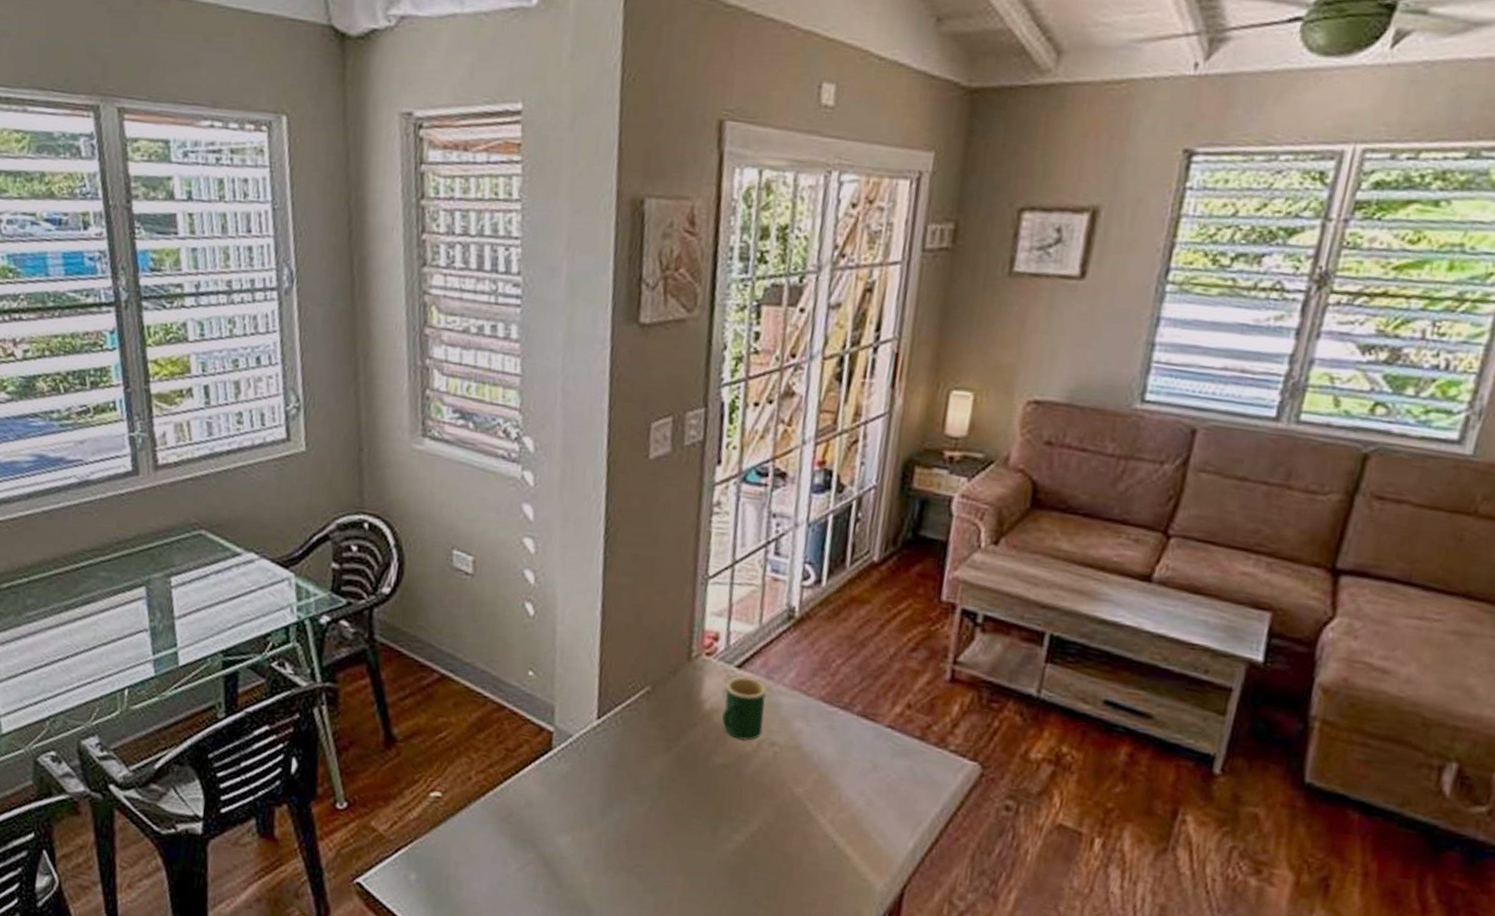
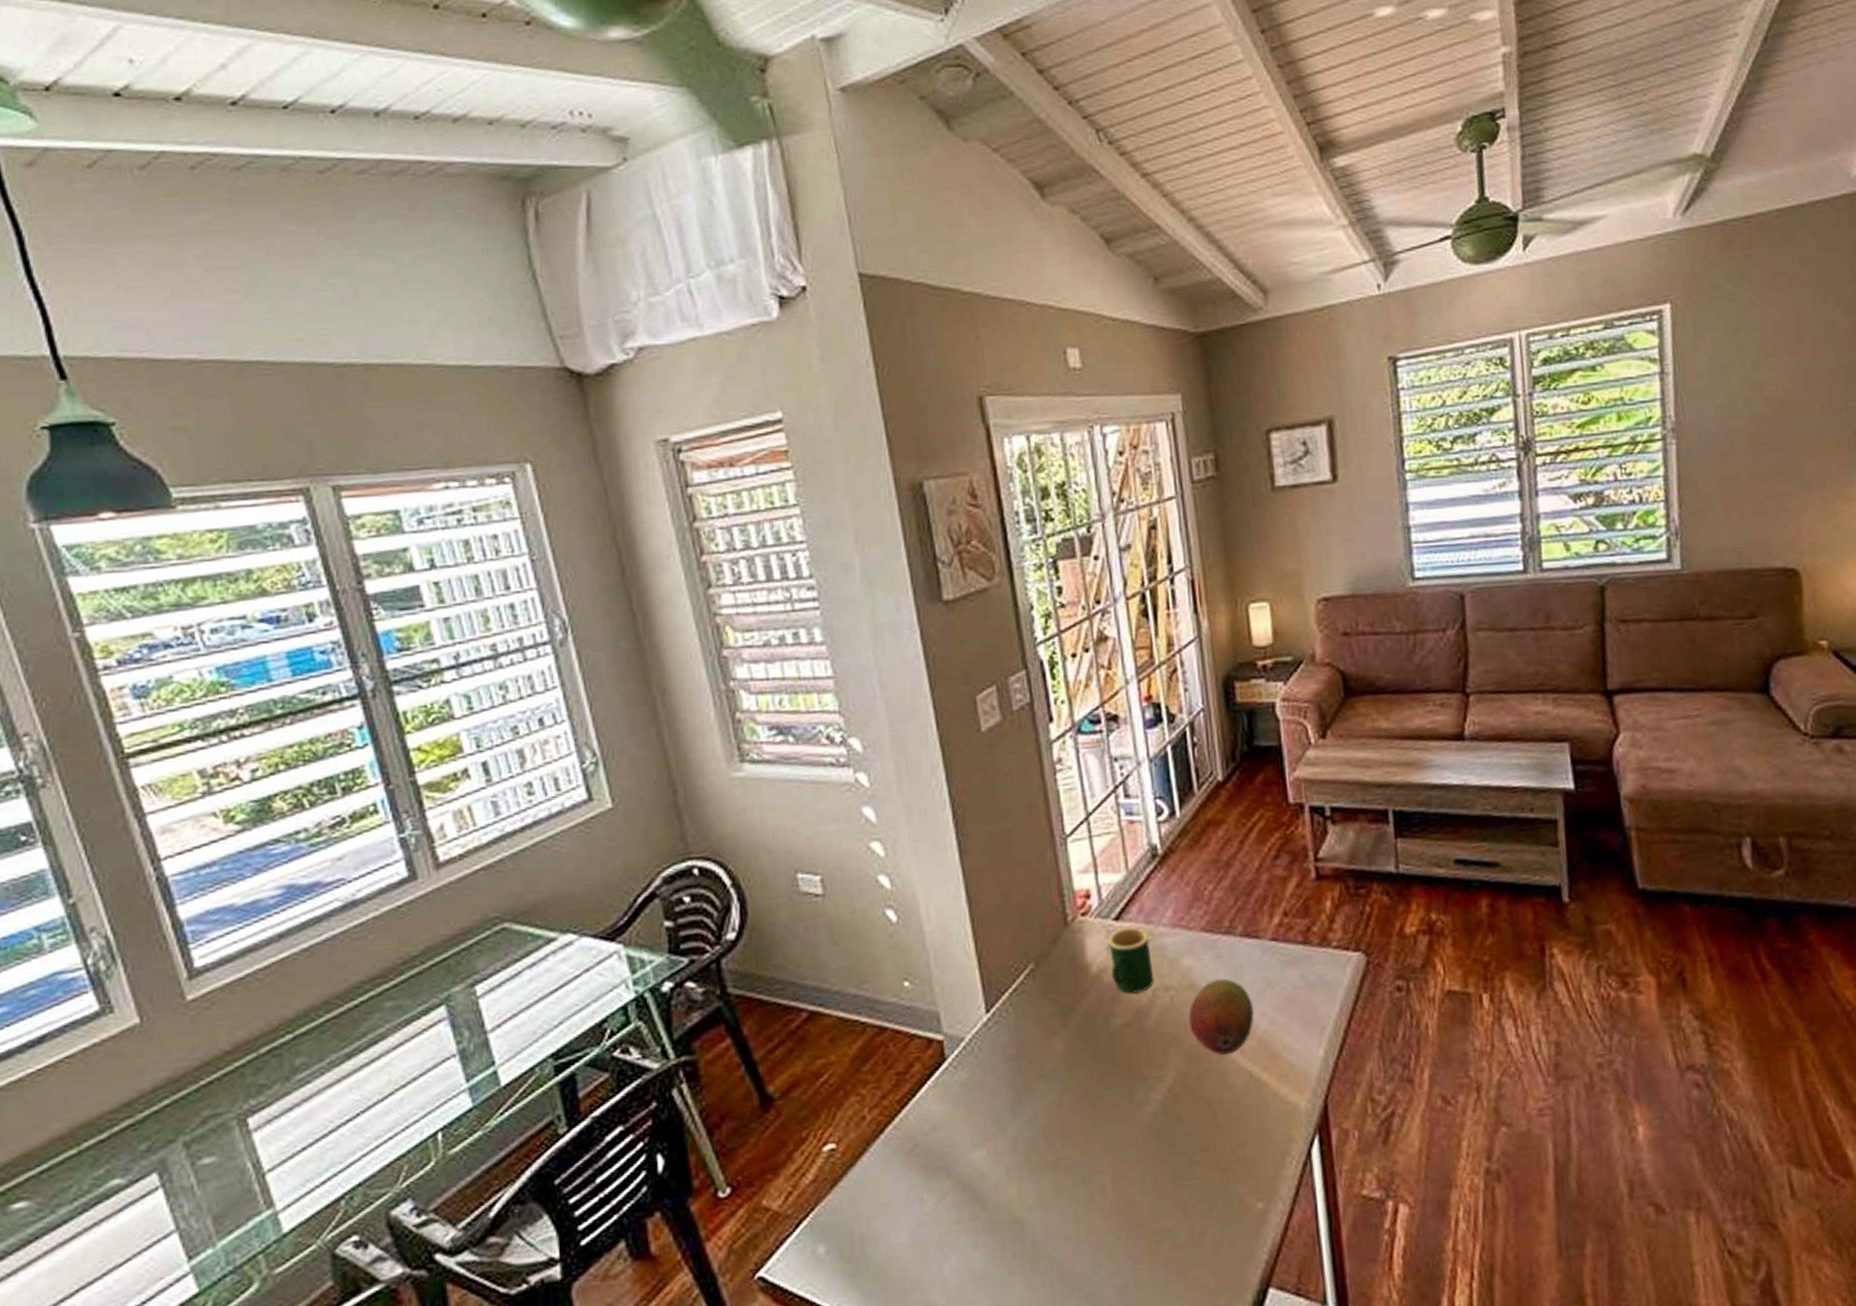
fruit: none [786,748,854,821] -> present [1188,978,1254,1056]

